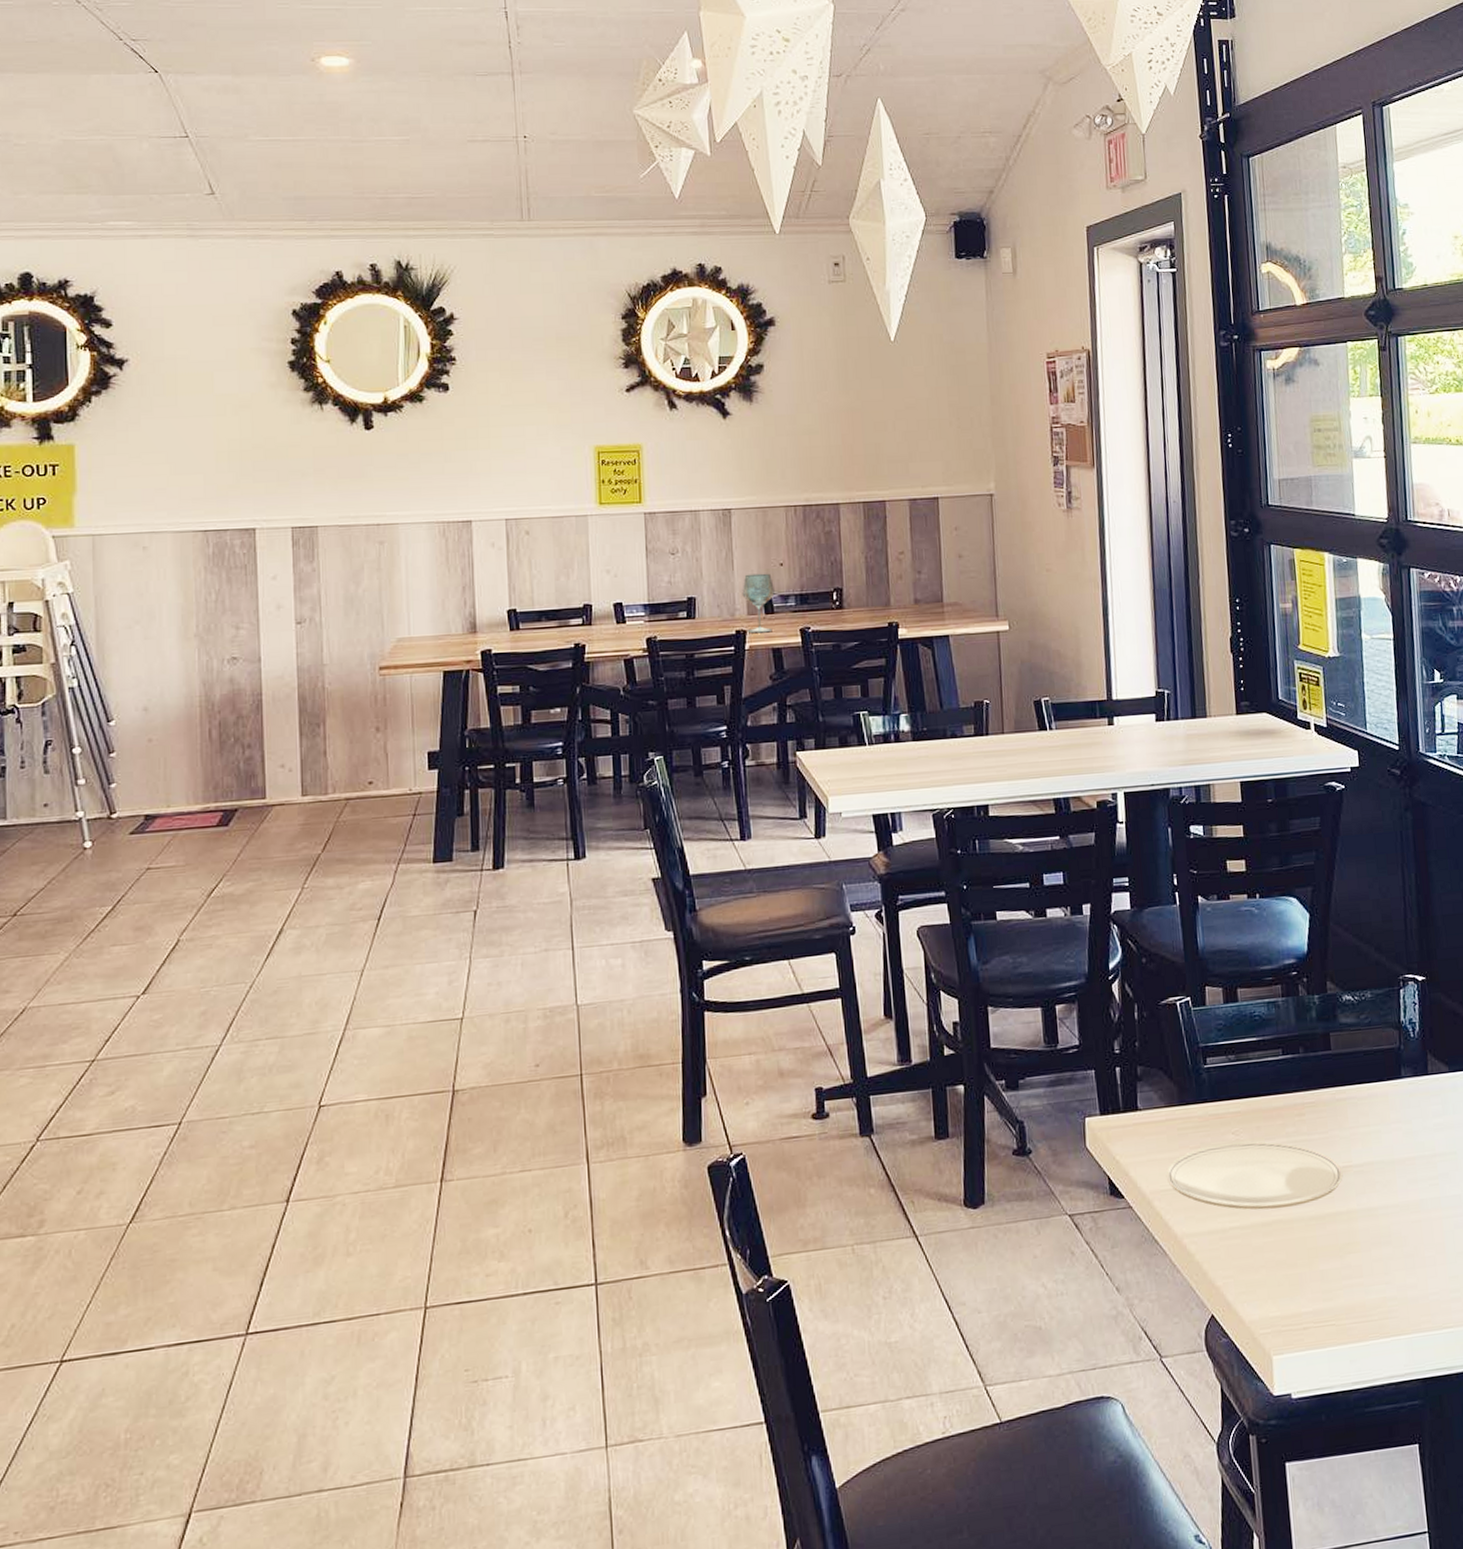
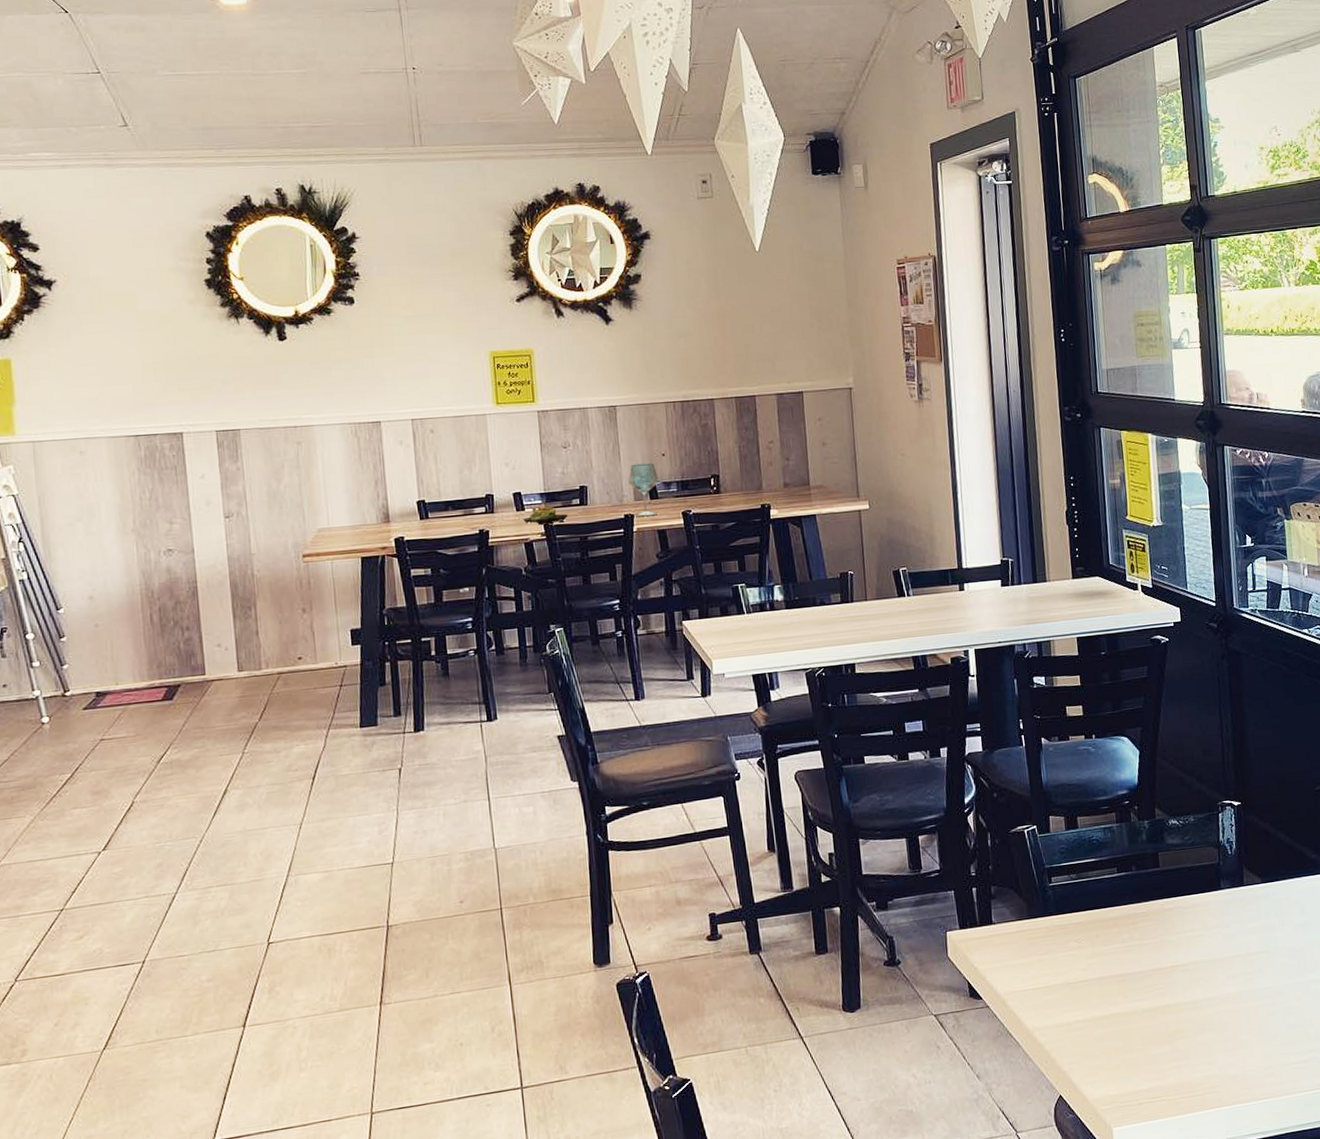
salad: none [624,615,674,639] -> present [523,503,569,525]
plate: present [1166,1141,1343,1210] -> none [1018,947,1172,1006]

